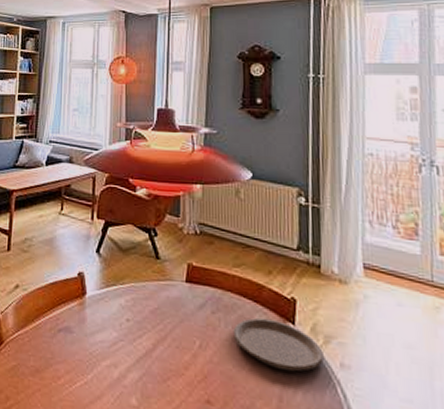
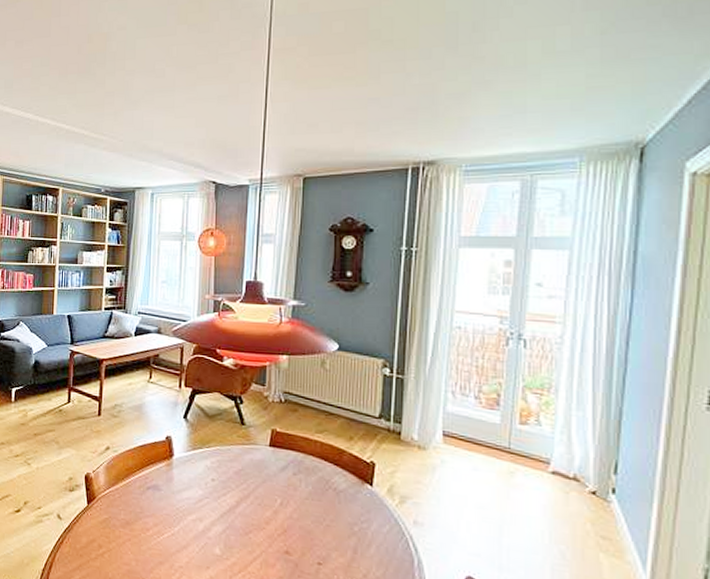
plate: present [233,318,324,372] -> none [313,479,398,528]

